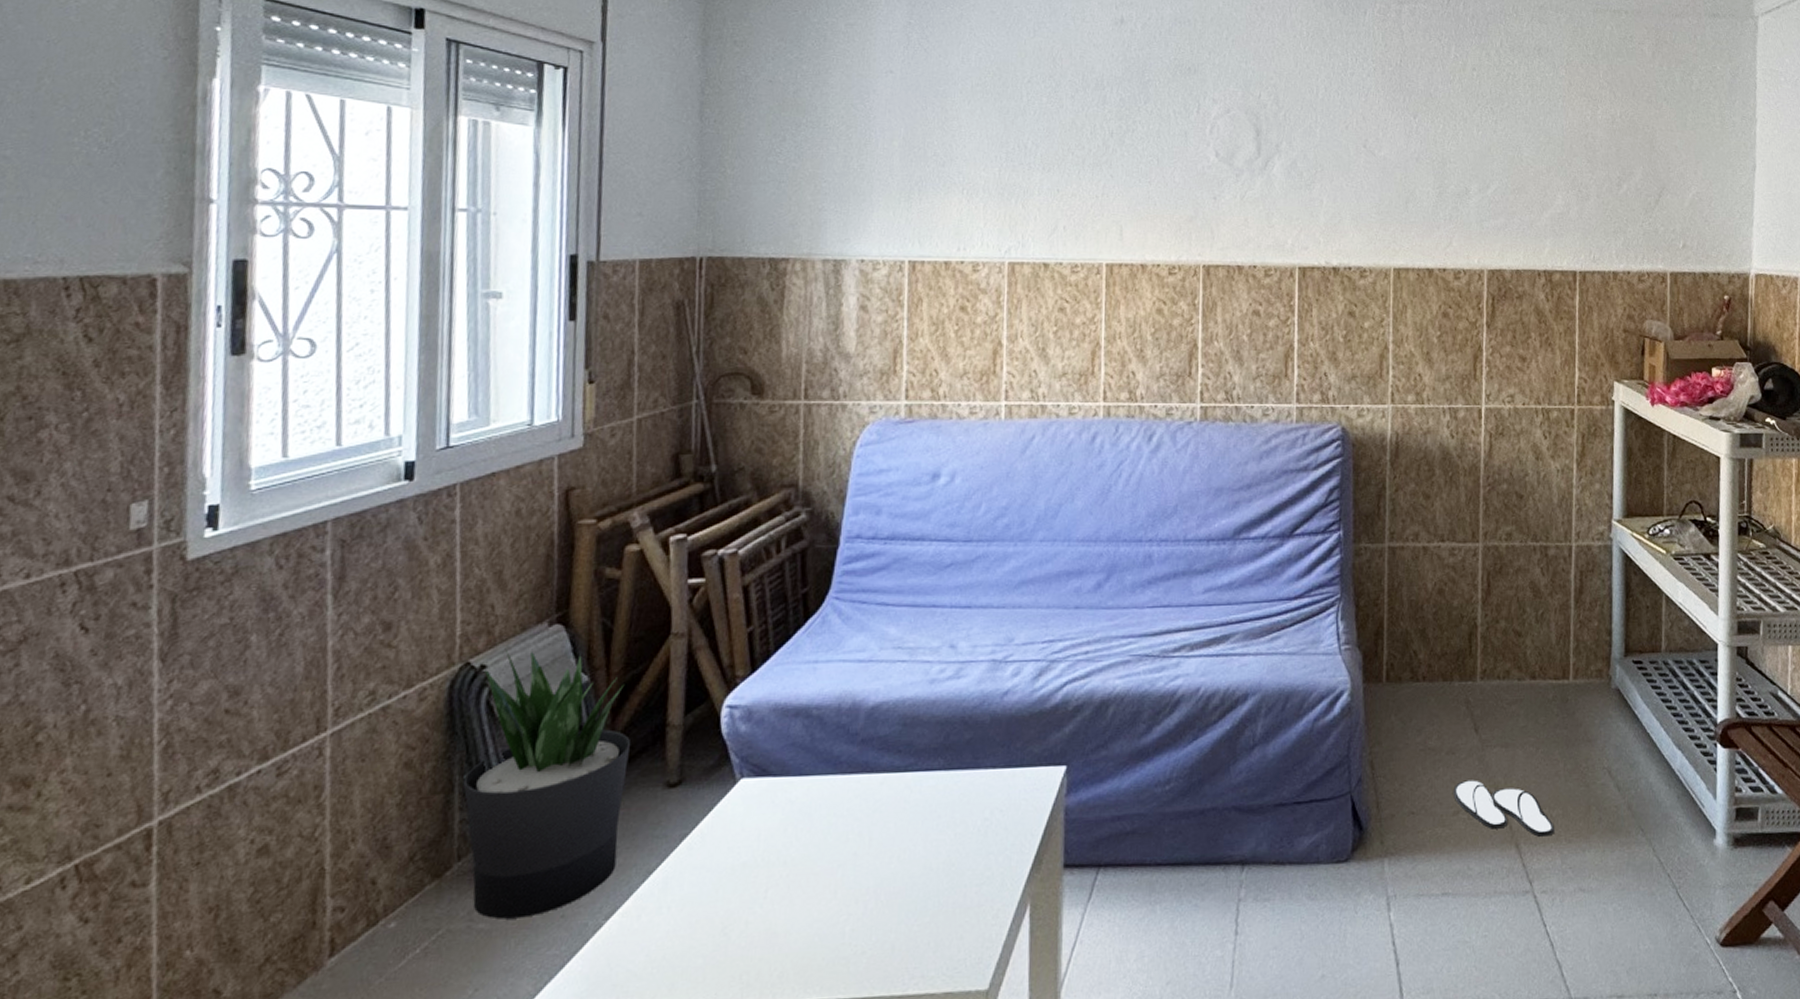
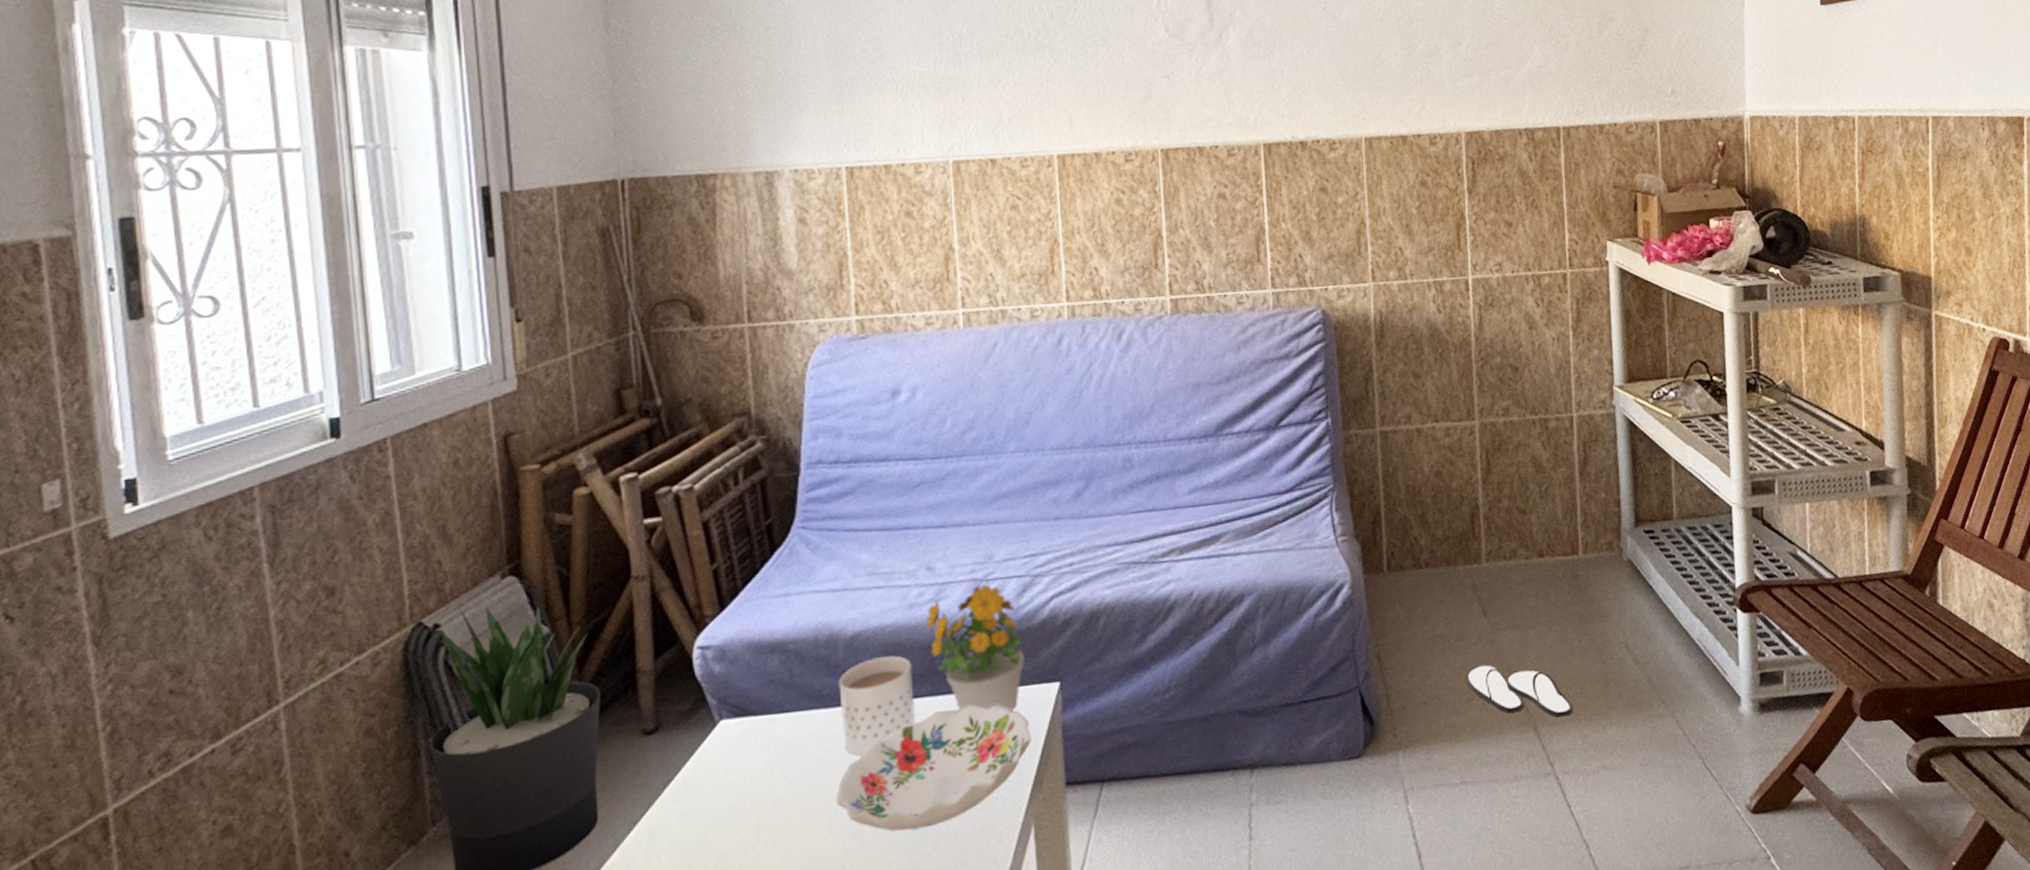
decorative bowl: none [843,781,1035,901] -> present [836,704,1031,831]
mug: none [855,728,929,824] -> present [838,655,916,757]
flowerpot: none [943,666,1035,792] -> present [925,584,1025,712]

